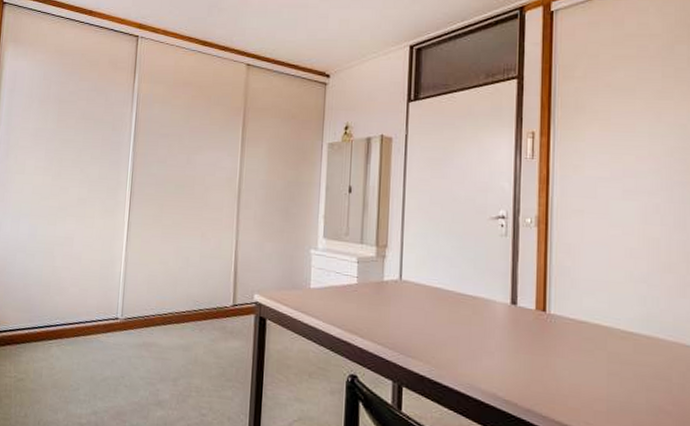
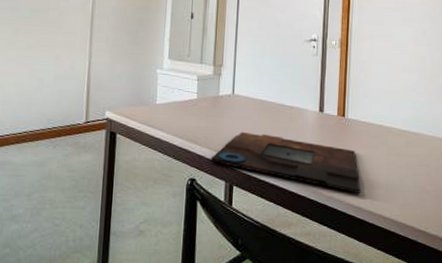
mouse pad: none [374,323,571,409] -> present [210,131,361,193]

